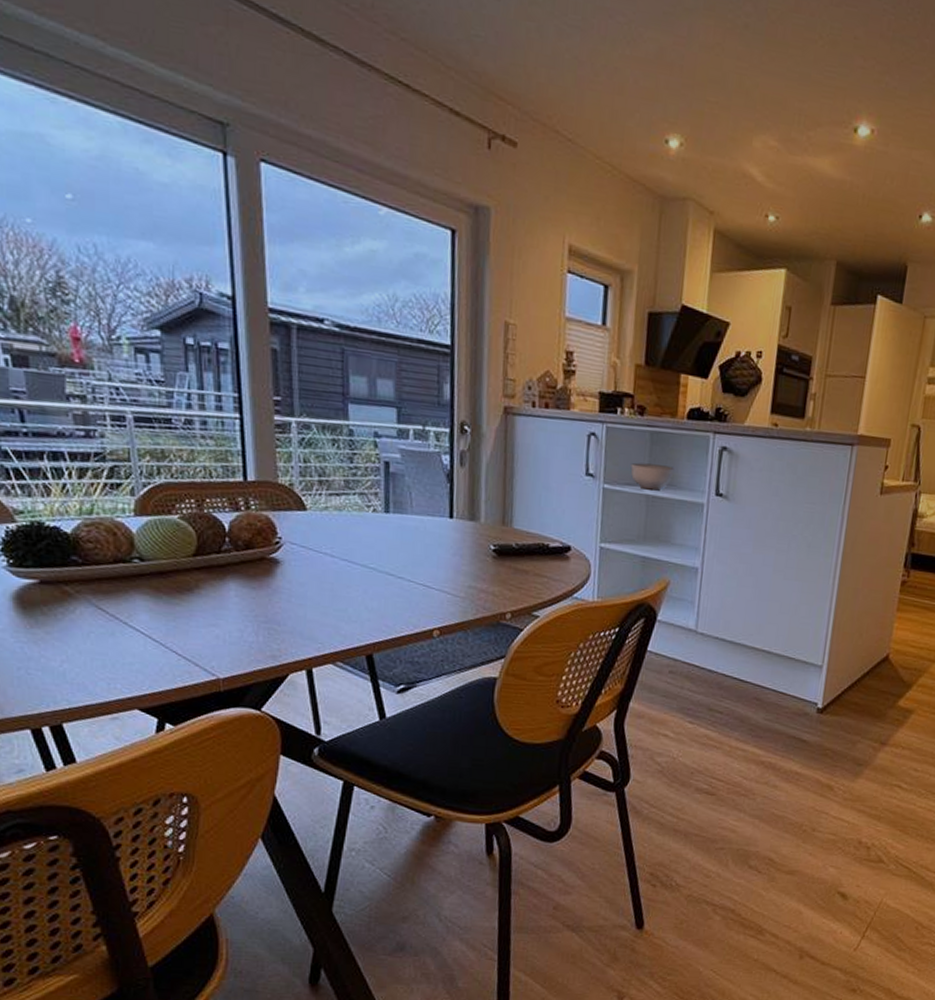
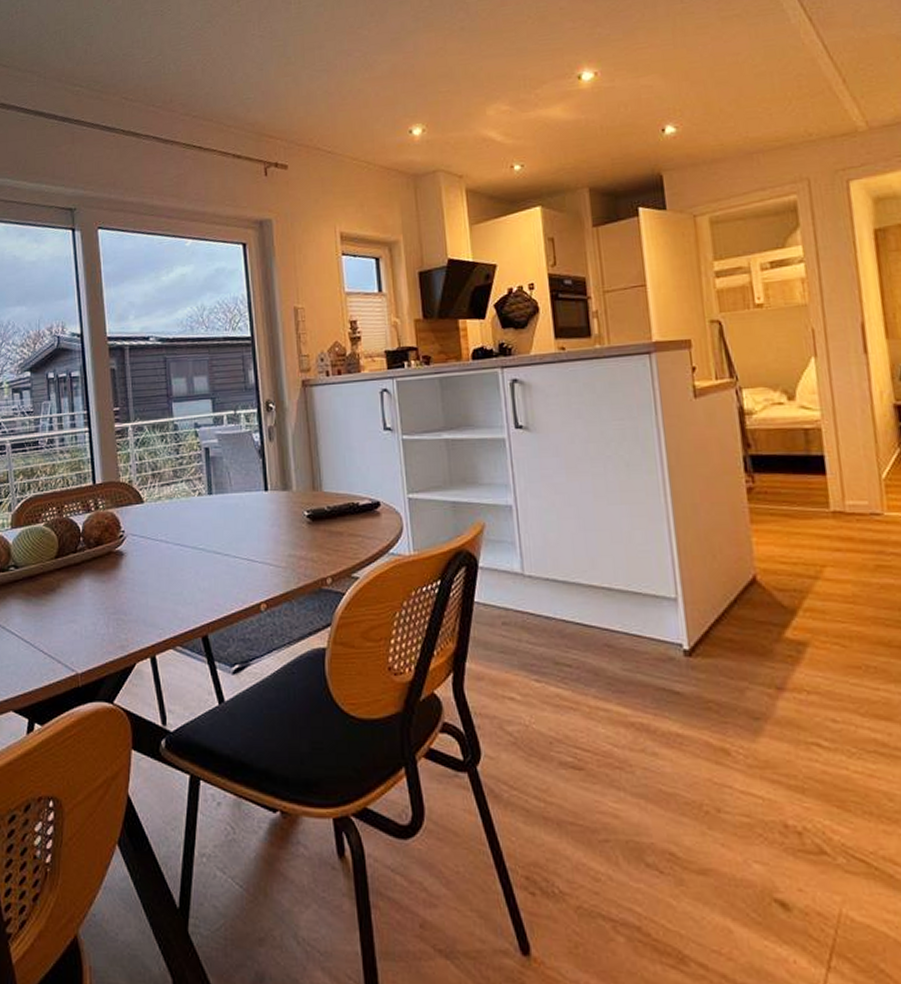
bowl: present [630,462,674,491] -> none [425,407,469,434]

